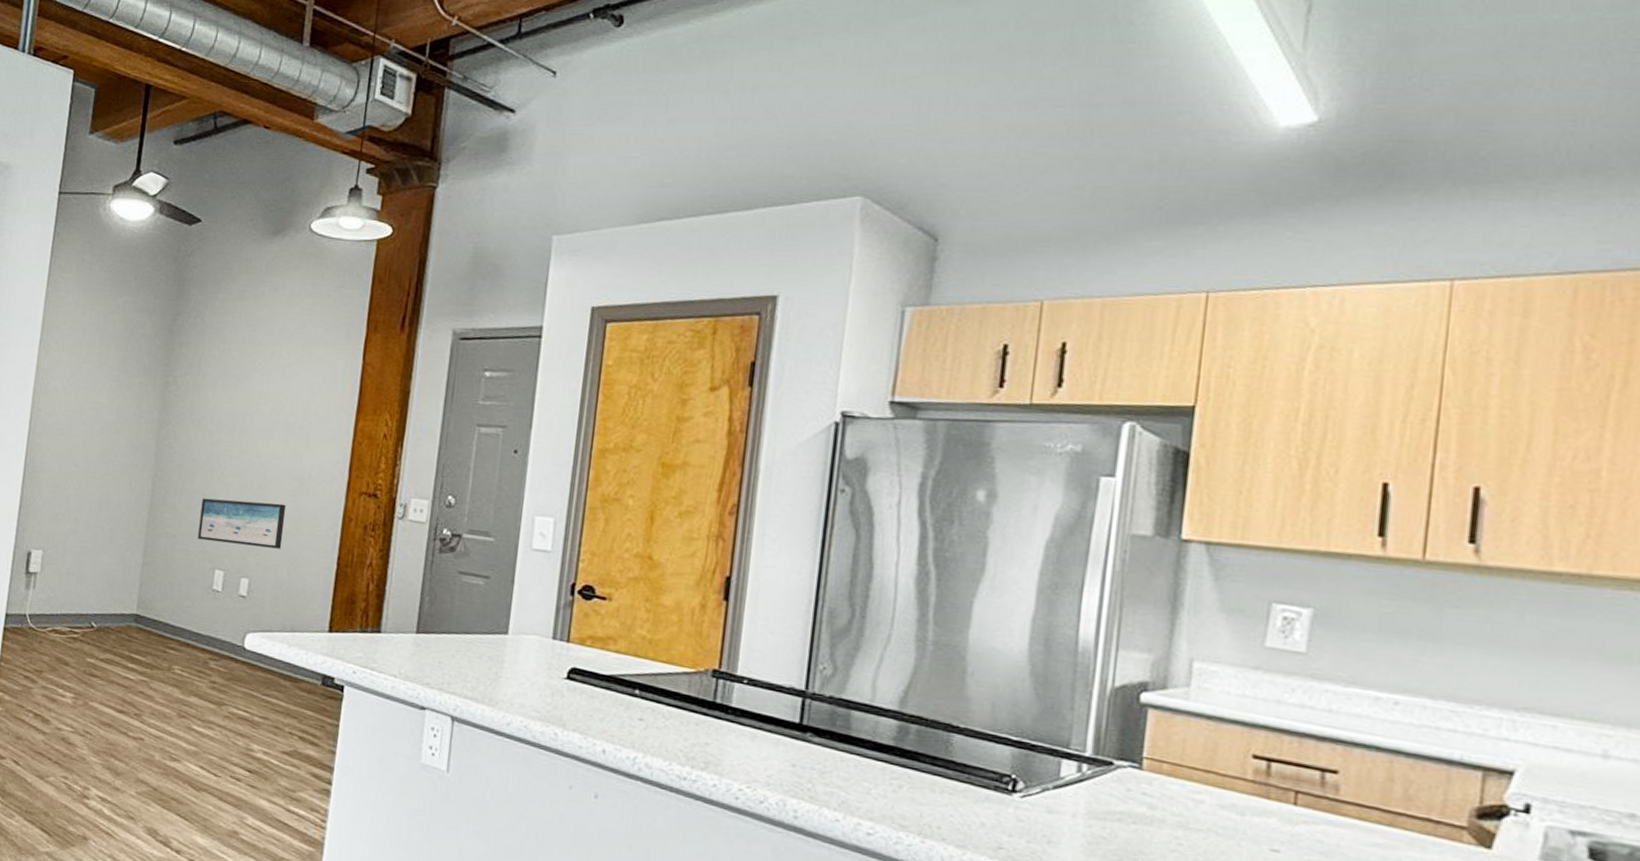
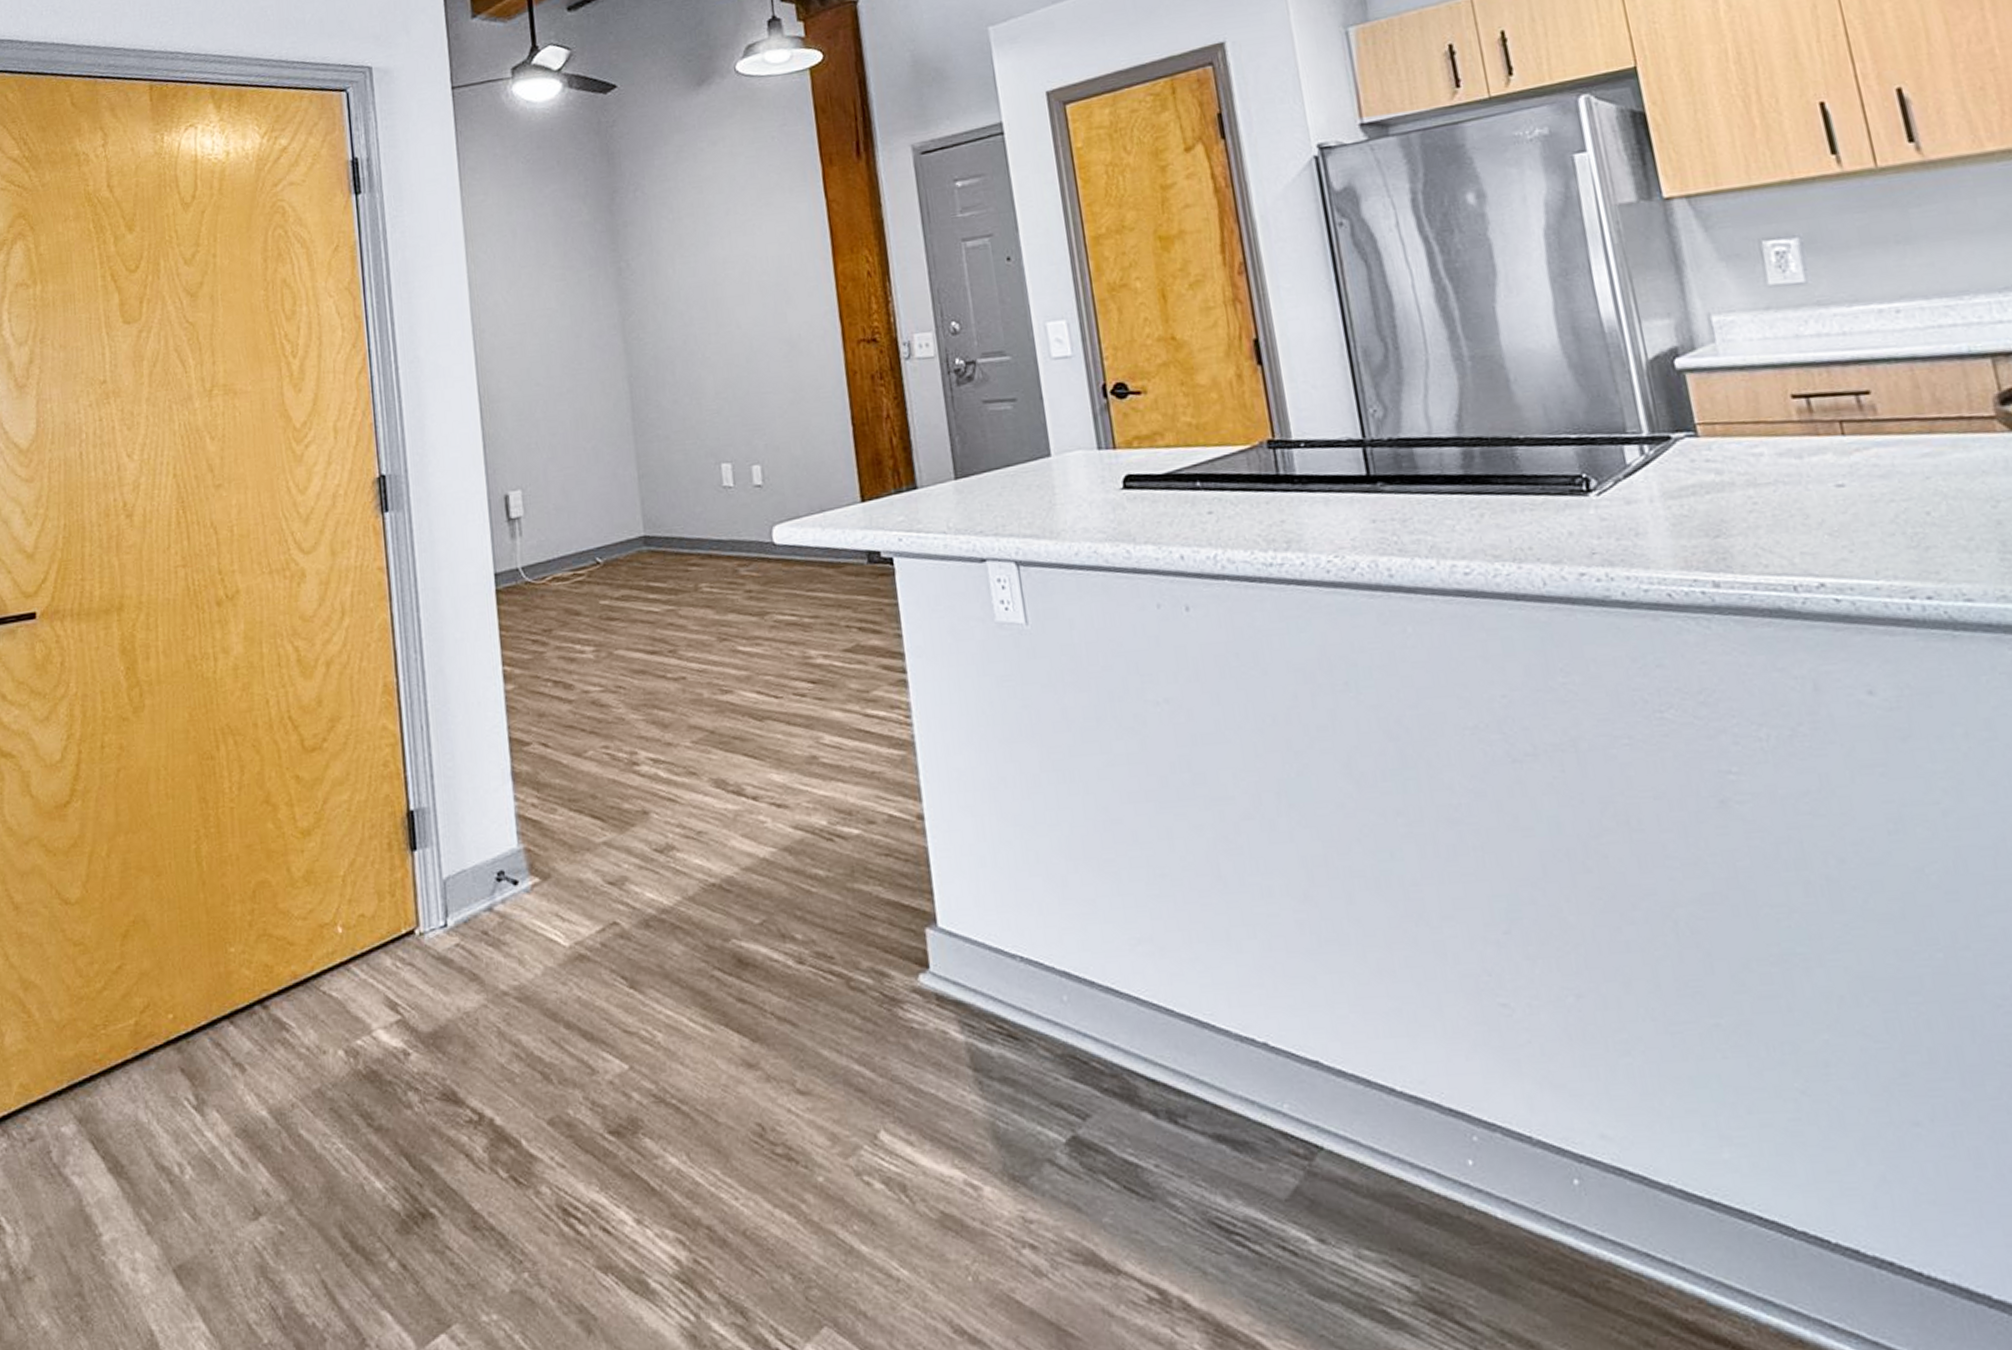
wall art: present [197,498,287,549] -> none [688,372,788,434]

